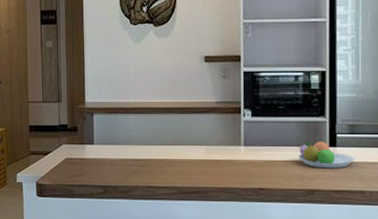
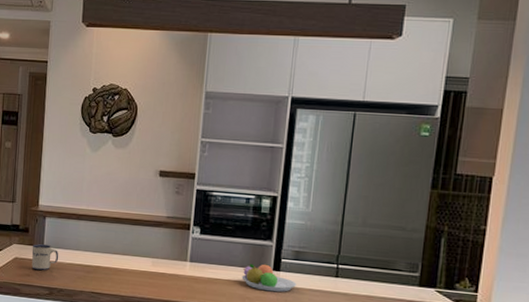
mug: none [82,142,110,169] -> present [31,244,59,271]

